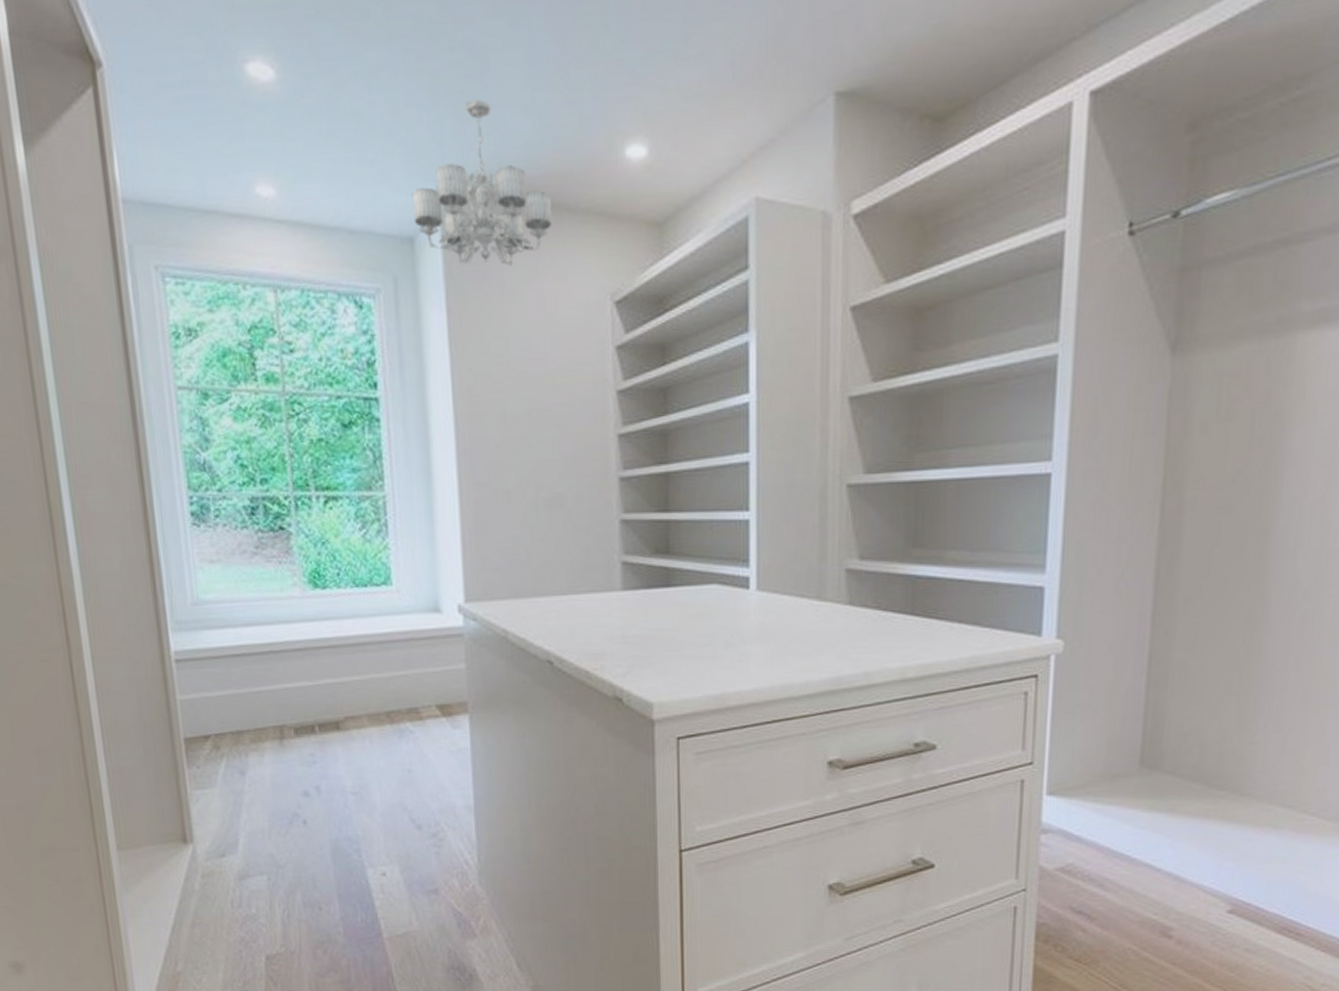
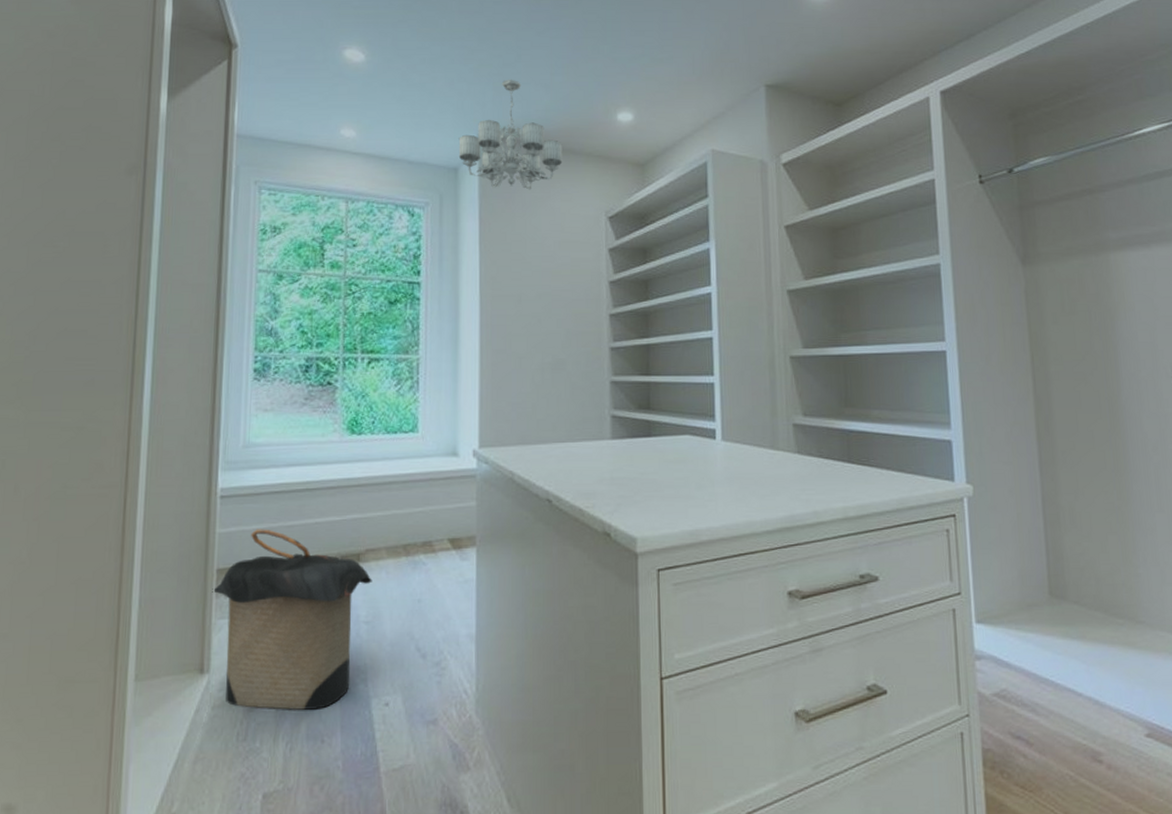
laundry hamper: none [182,695,356,879] -> present [212,529,372,710]

